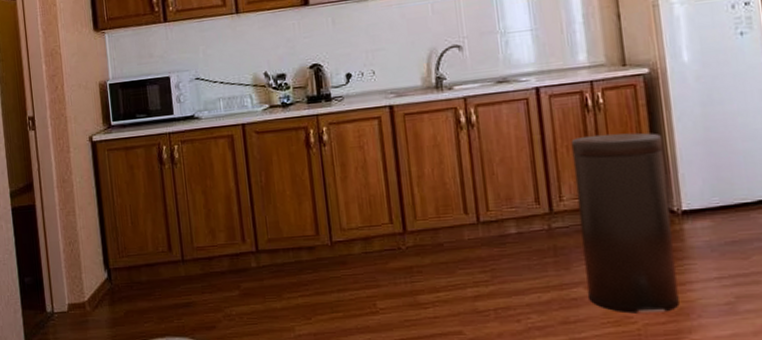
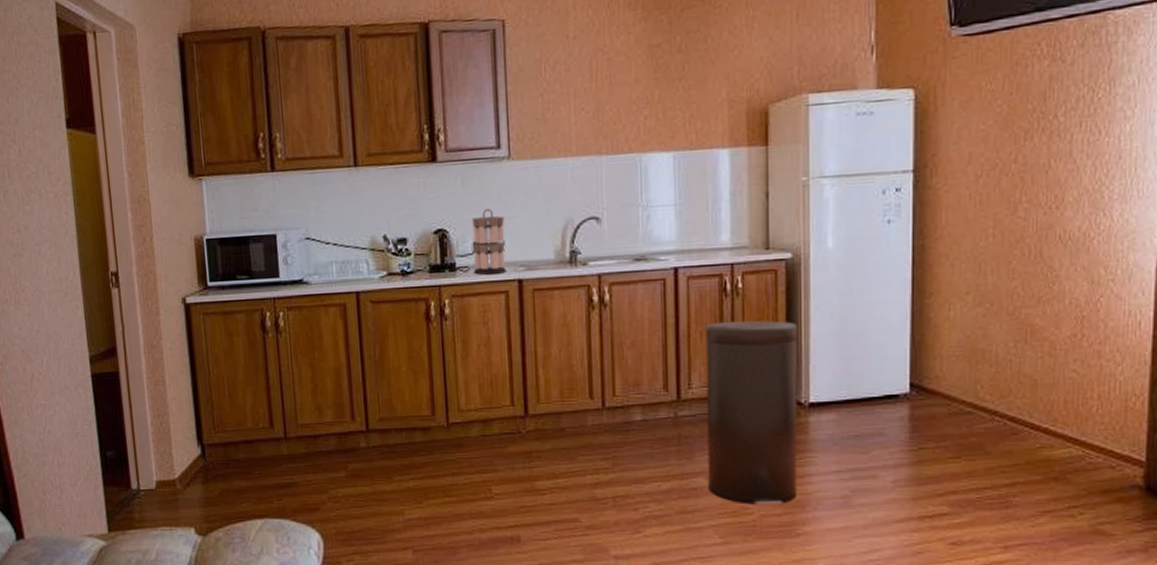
spice rack: none [343,42,378,104] -> present [472,208,506,275]

